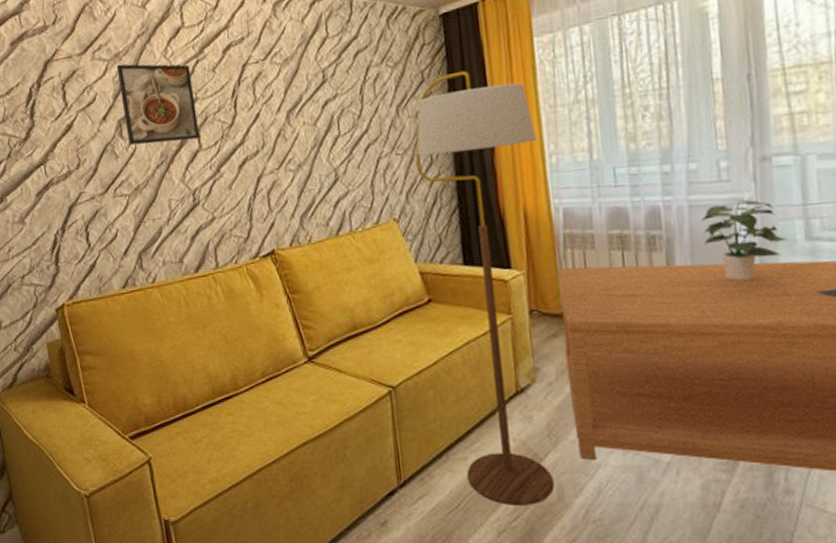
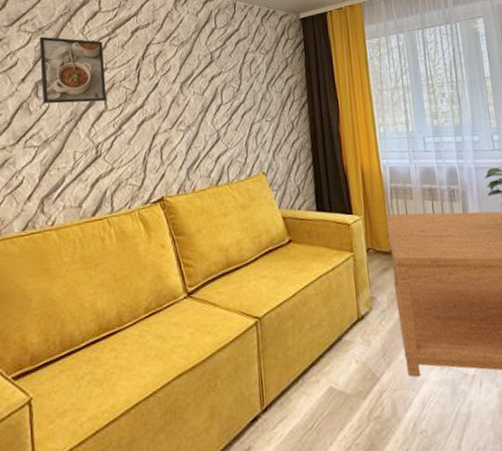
floor lamp: present [415,70,555,505] -> none [280,60,389,423]

